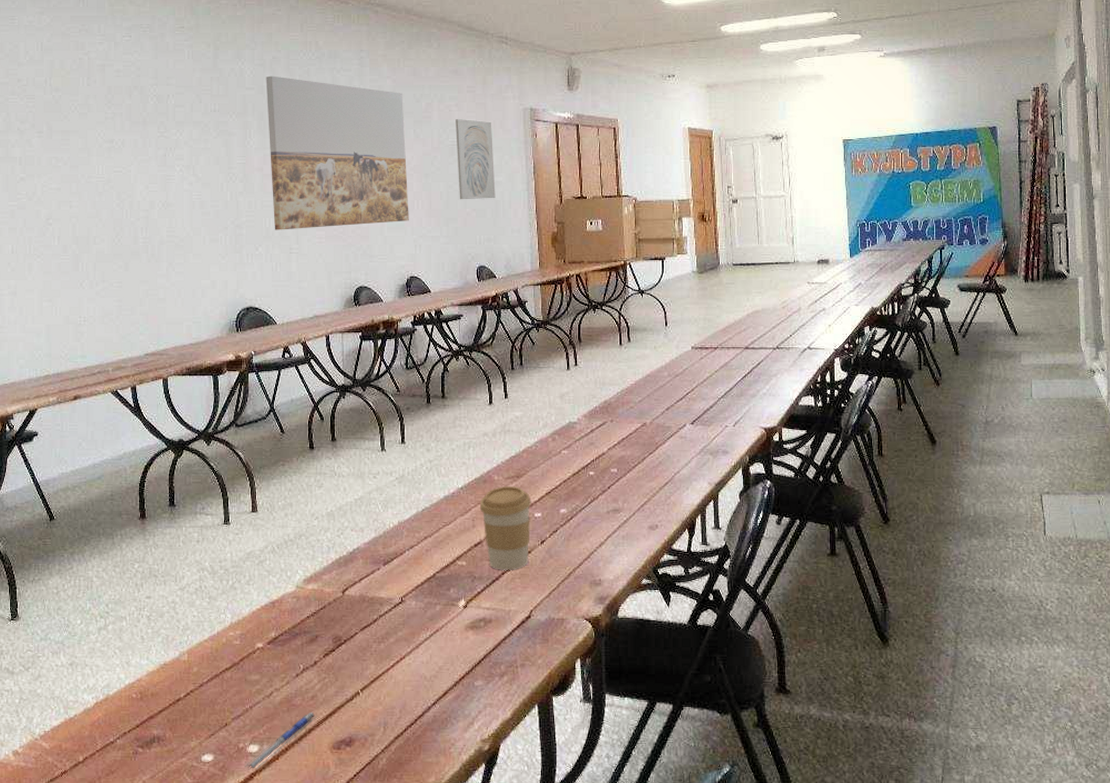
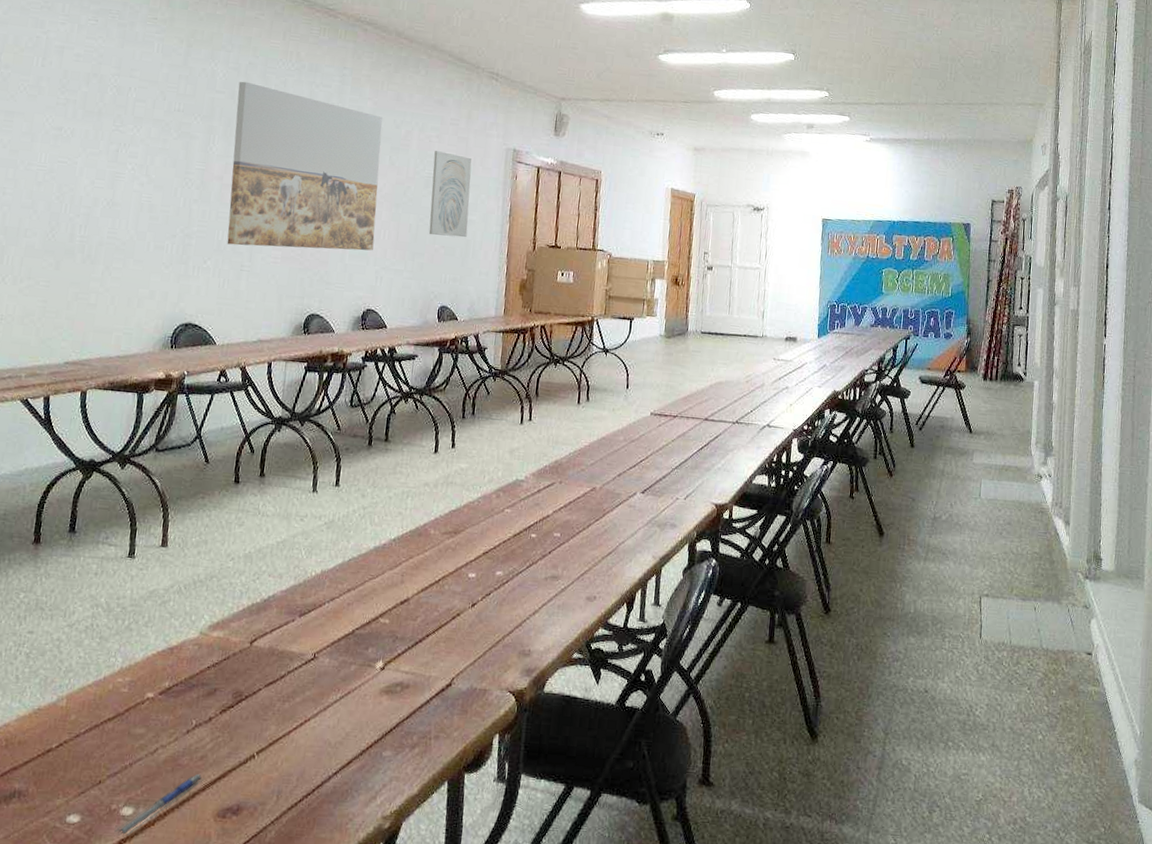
coffee cup: present [479,486,532,570] -> none [410,541,467,633]

